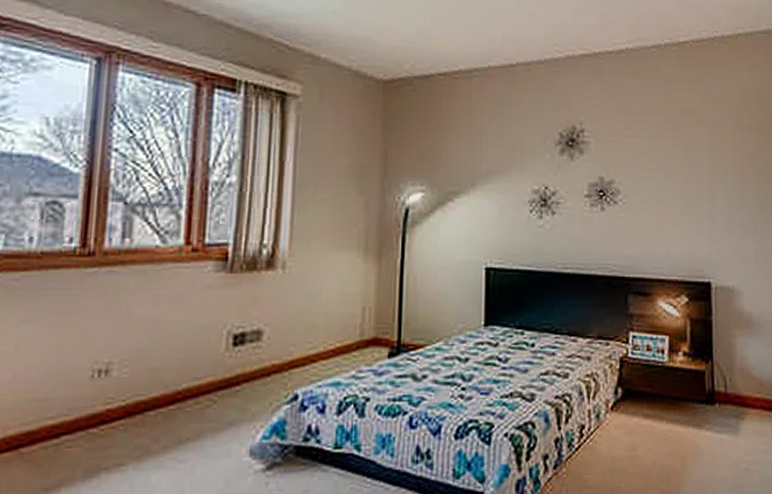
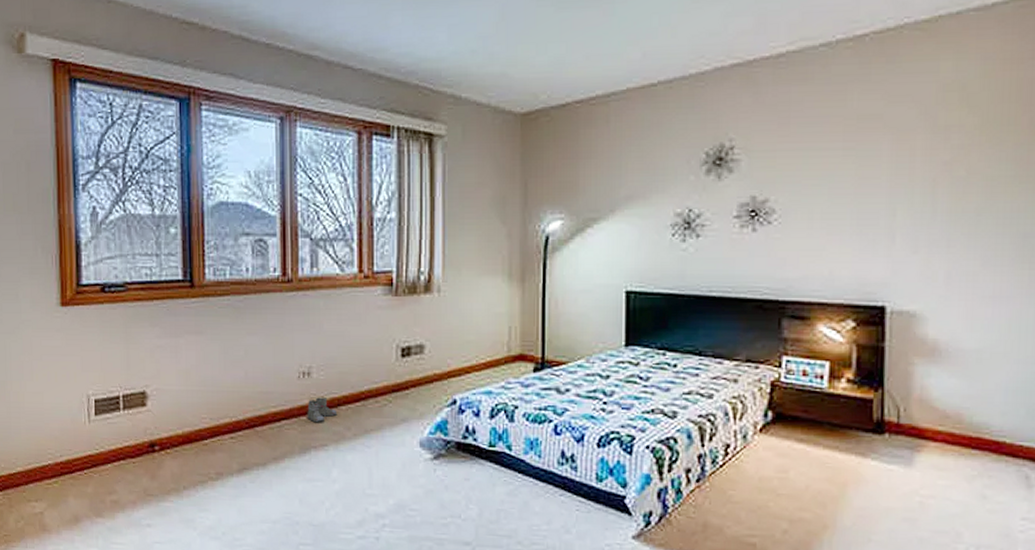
boots: none [99,401,143,436] -> present [307,397,338,423]

